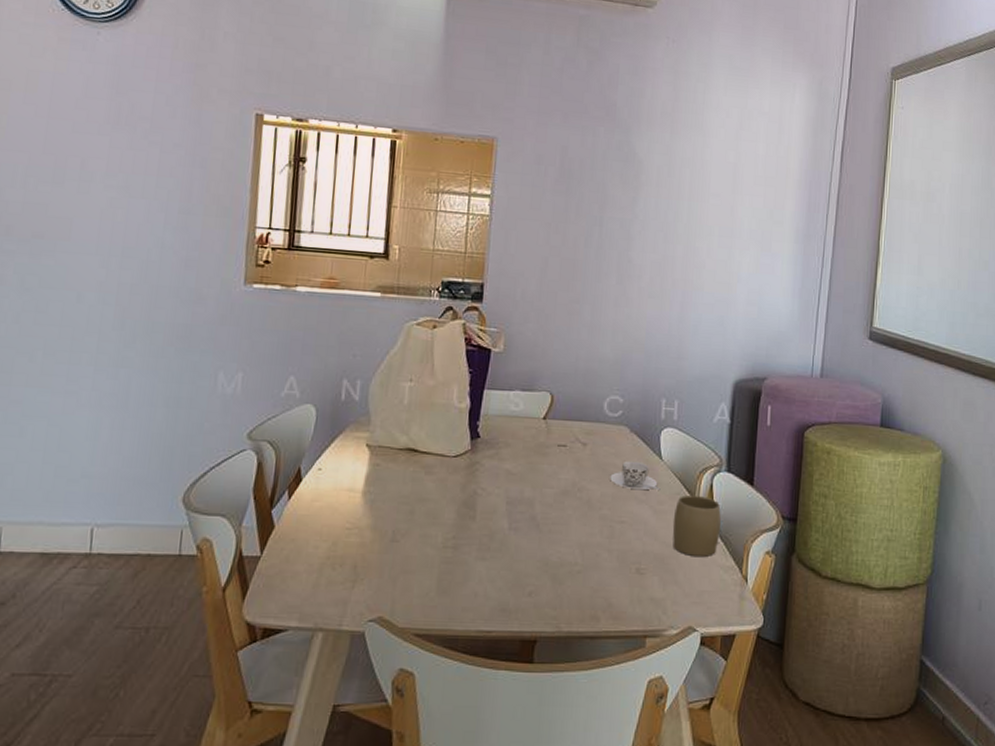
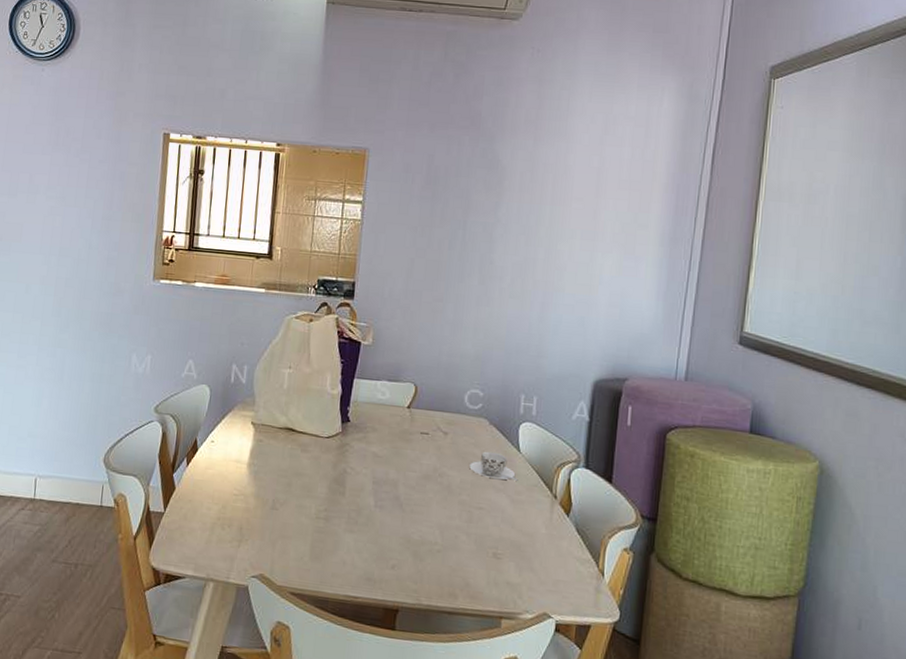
mug: present [672,494,722,557] -> none [529,487,579,548]

